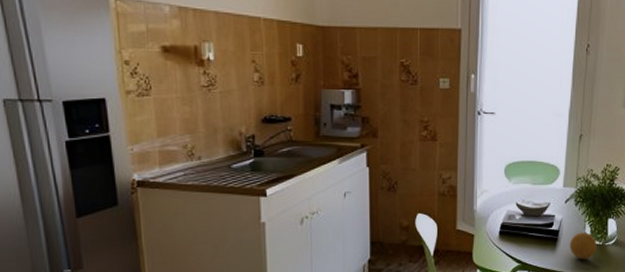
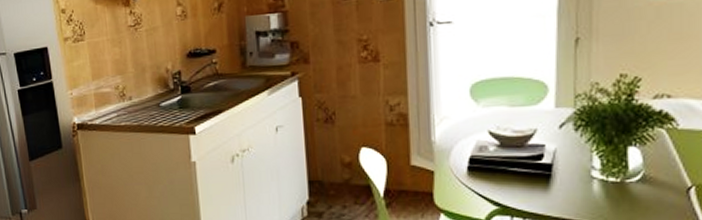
fruit: present [569,232,597,260] -> none [569,166,612,202]

